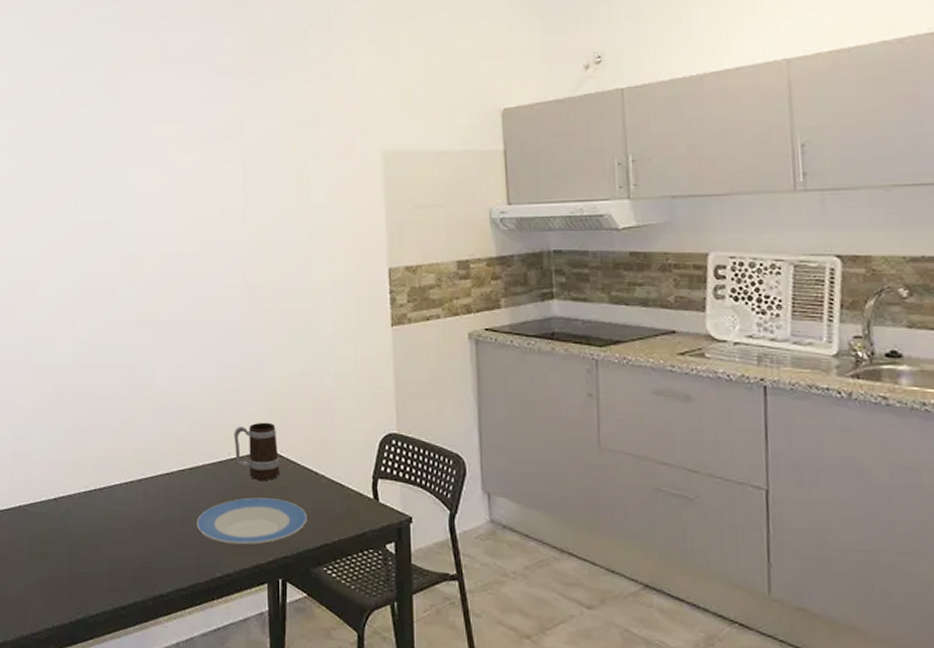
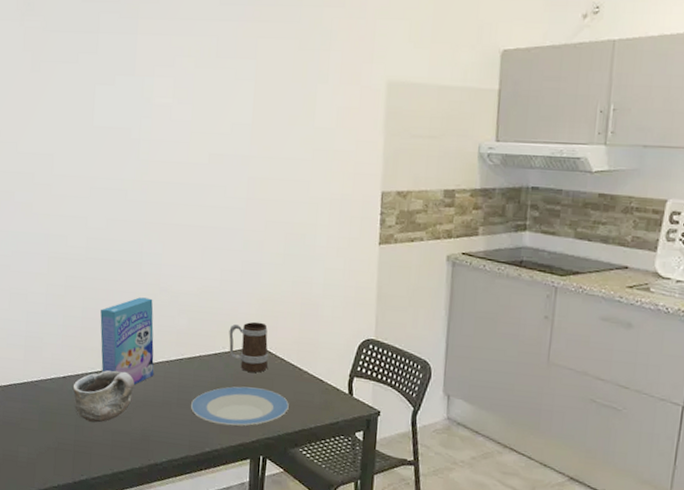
bowl: none [65,487,132,550] -> present [72,370,134,423]
cereal box: none [92,403,154,503] -> present [100,297,154,385]

